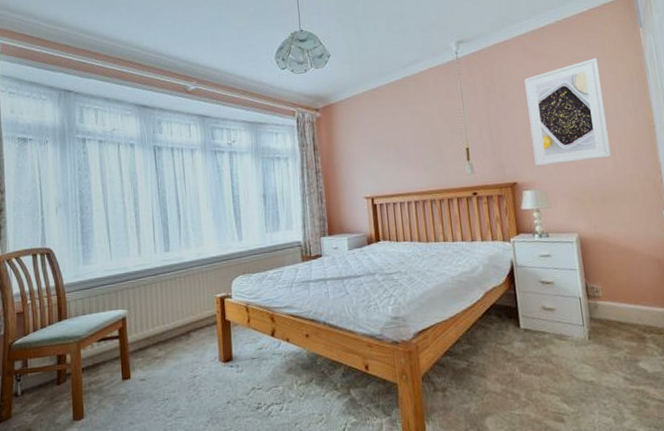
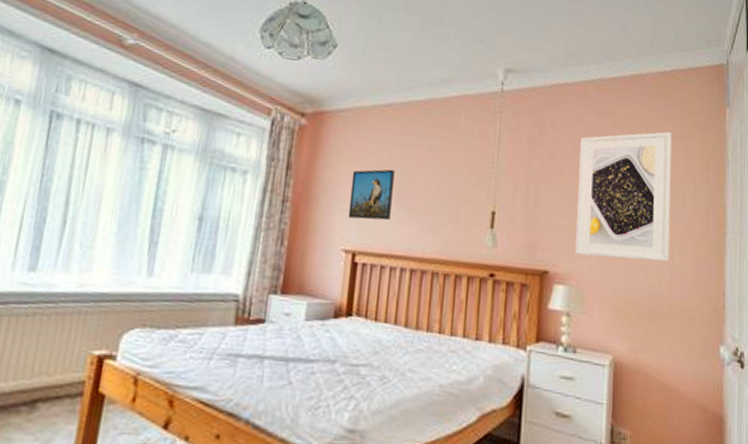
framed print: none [360,134,393,174] -> present [348,169,395,221]

